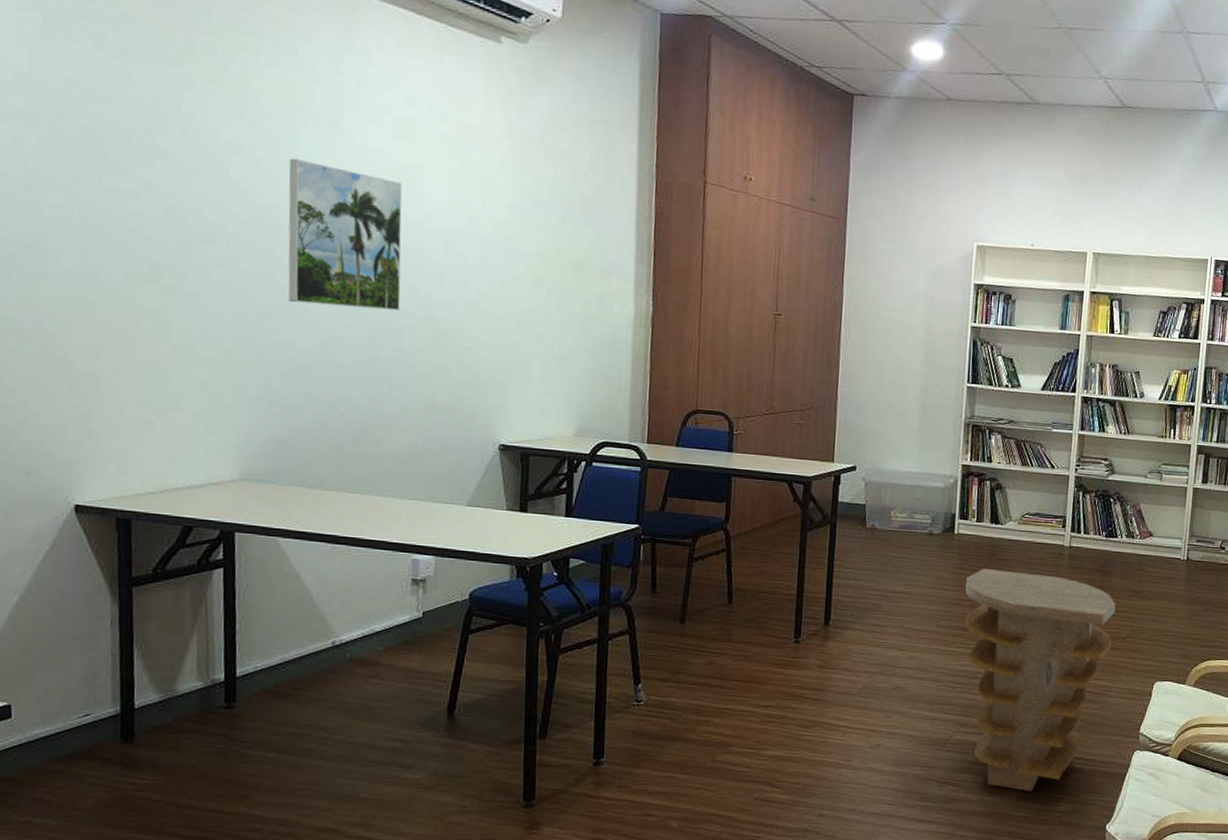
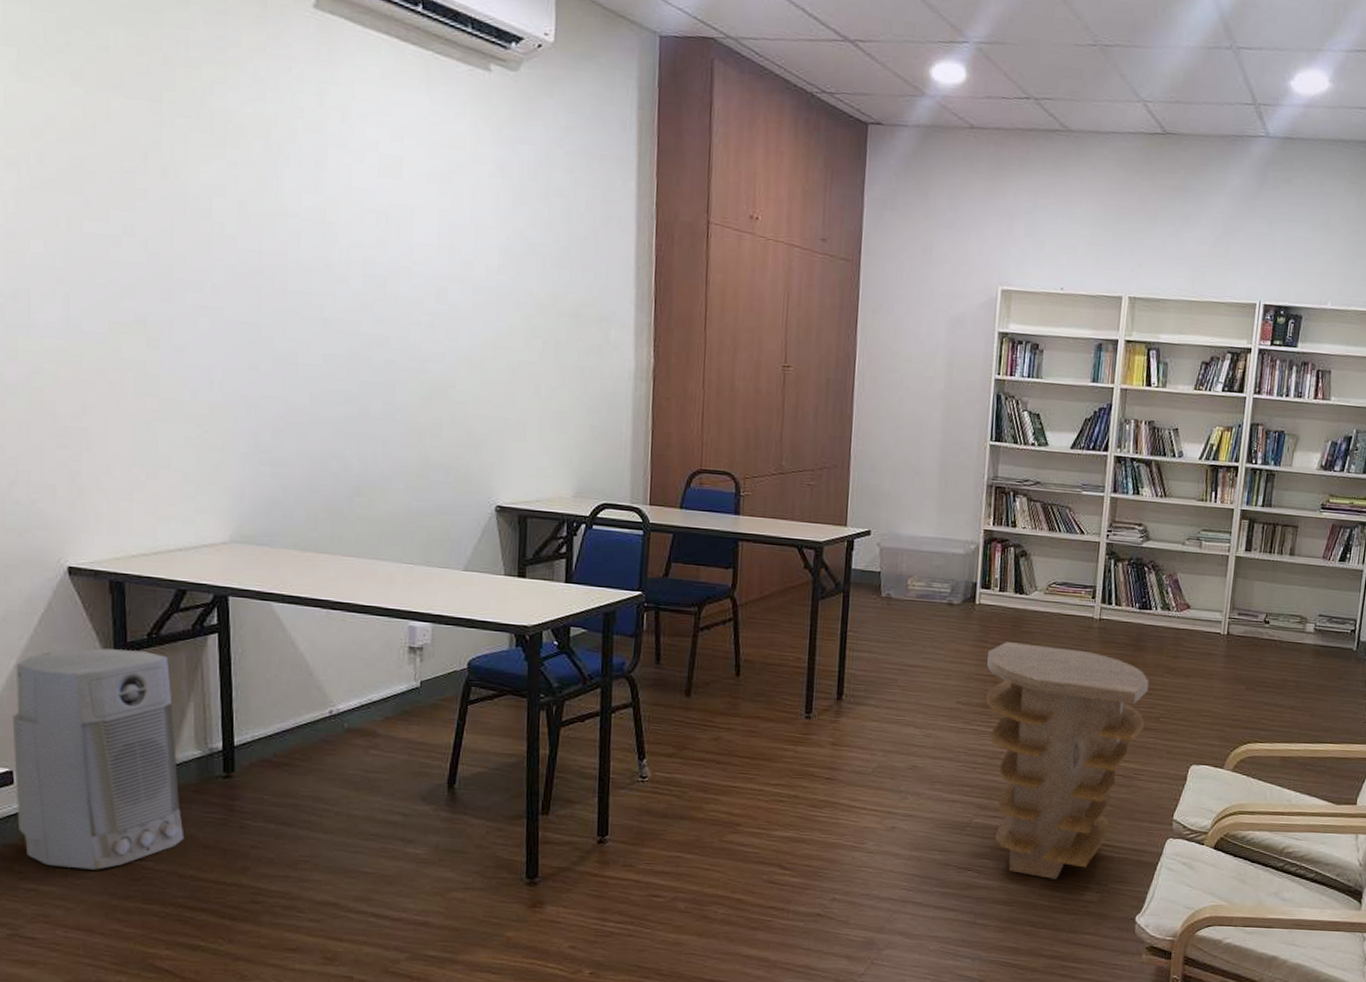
air purifier: none [12,584,184,801] -> present [12,648,185,870]
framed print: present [288,158,402,311] -> none [273,200,391,364]

